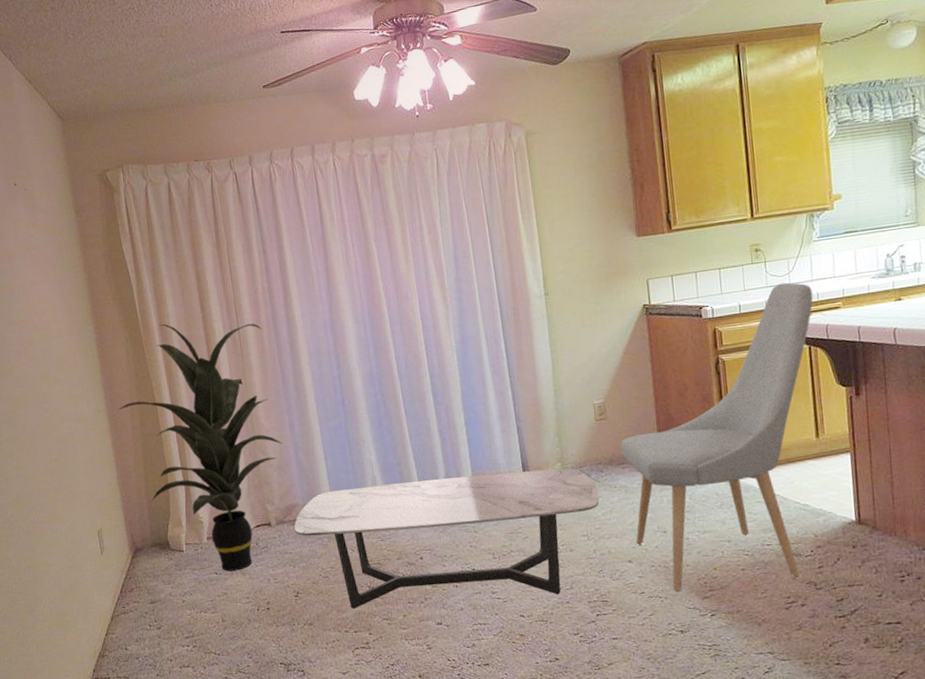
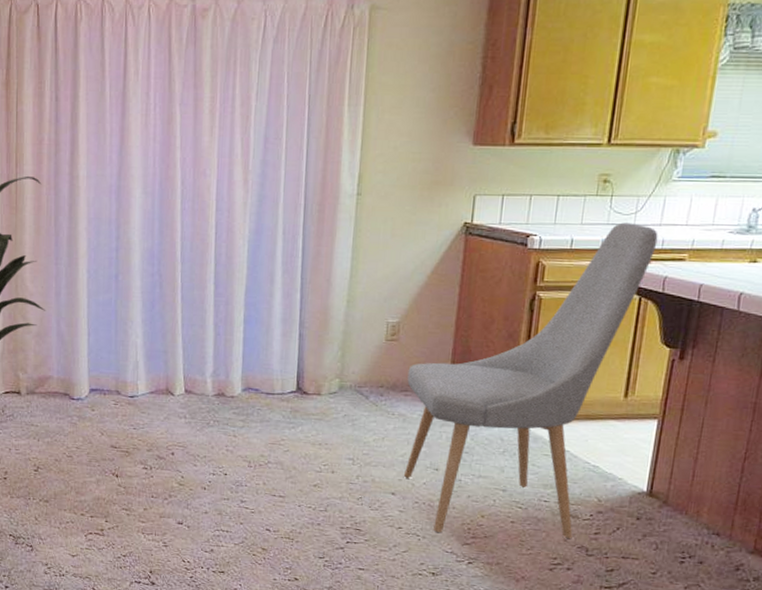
coffee table: present [294,468,600,609] -> none [44,369,374,515]

